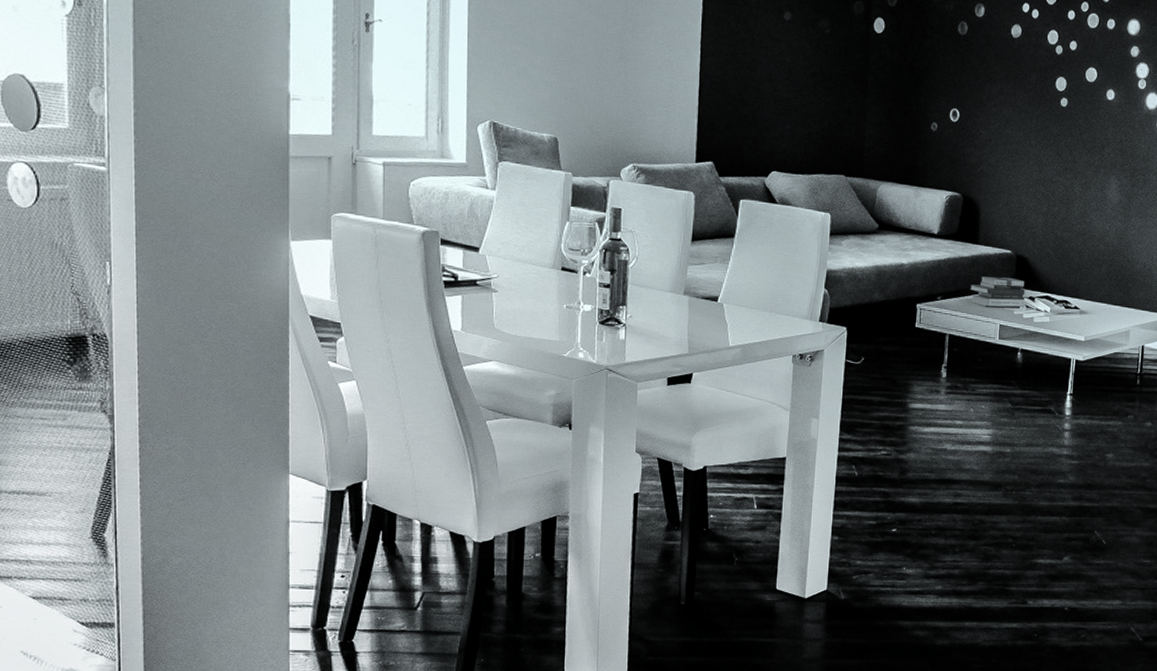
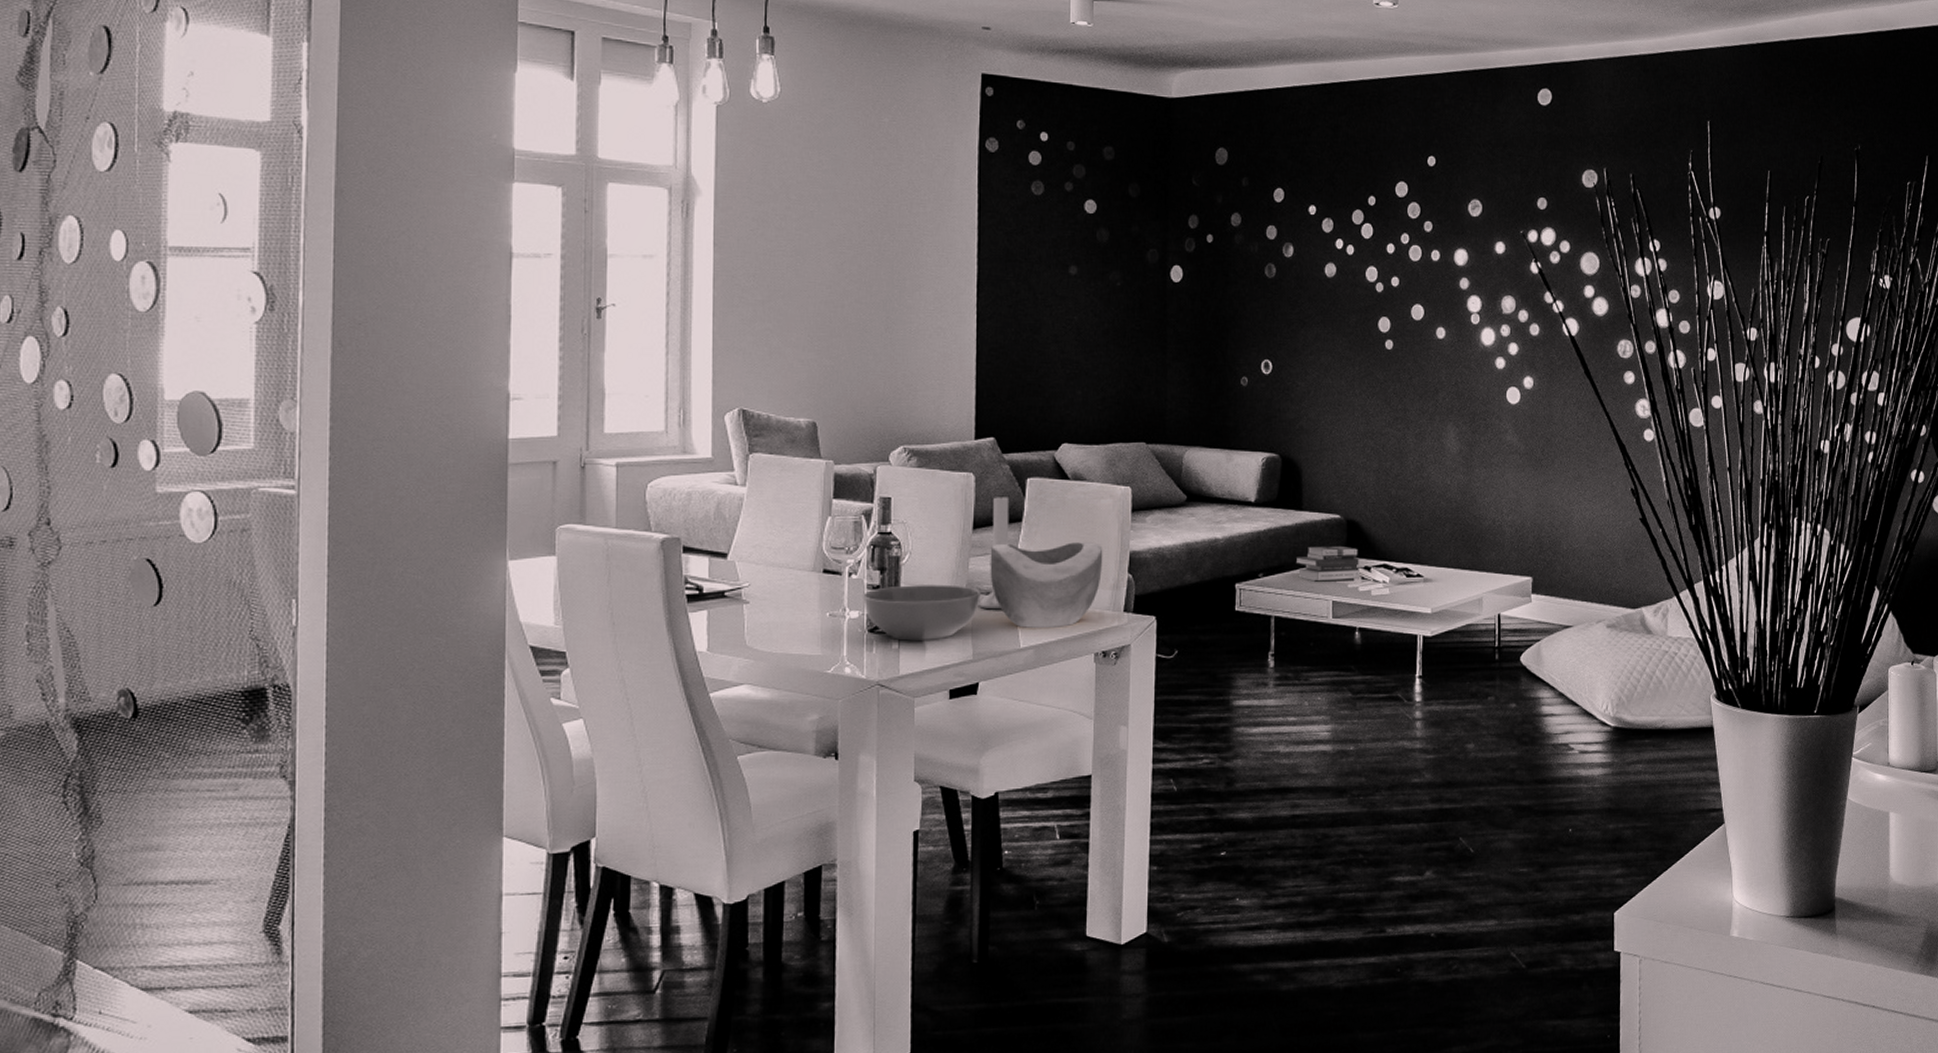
bowl: none [594,285,698,335] -> present [862,584,982,641]
candle holder: none [695,213,724,312] -> present [979,495,1010,610]
decorative bowl: none [705,255,804,332] -> present [990,541,1103,629]

